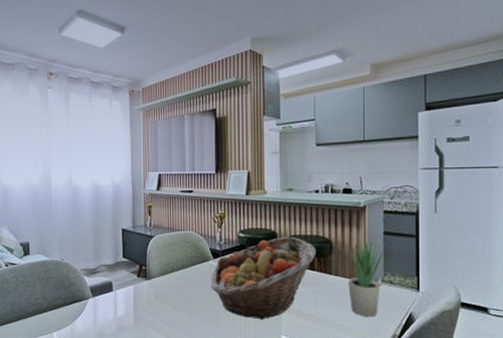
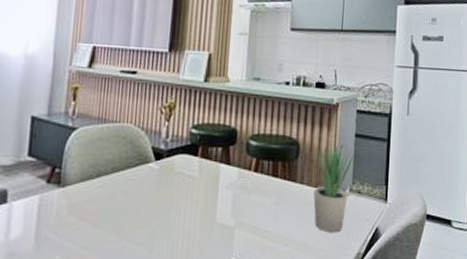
fruit basket: present [210,236,316,320] -> none [148,135,281,239]

